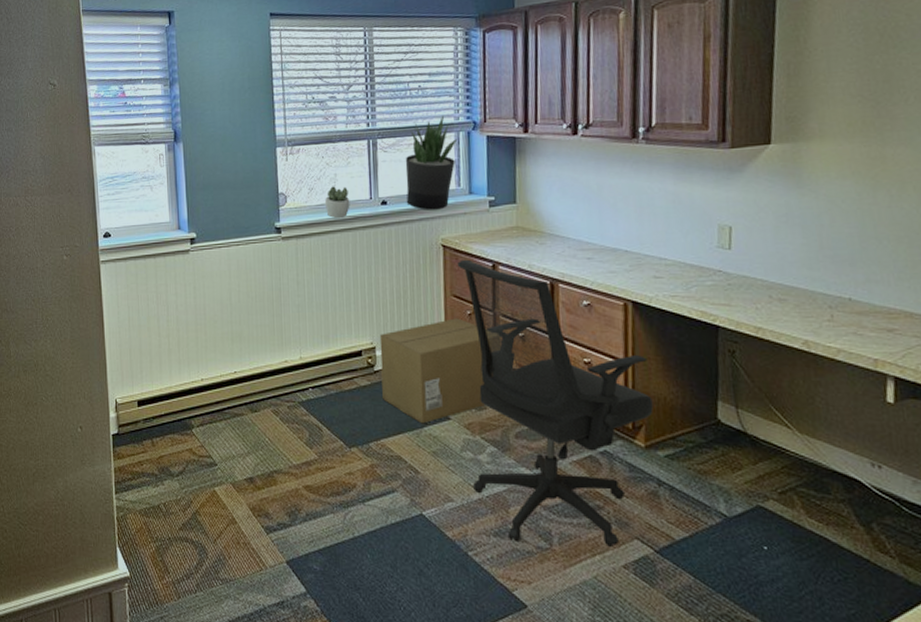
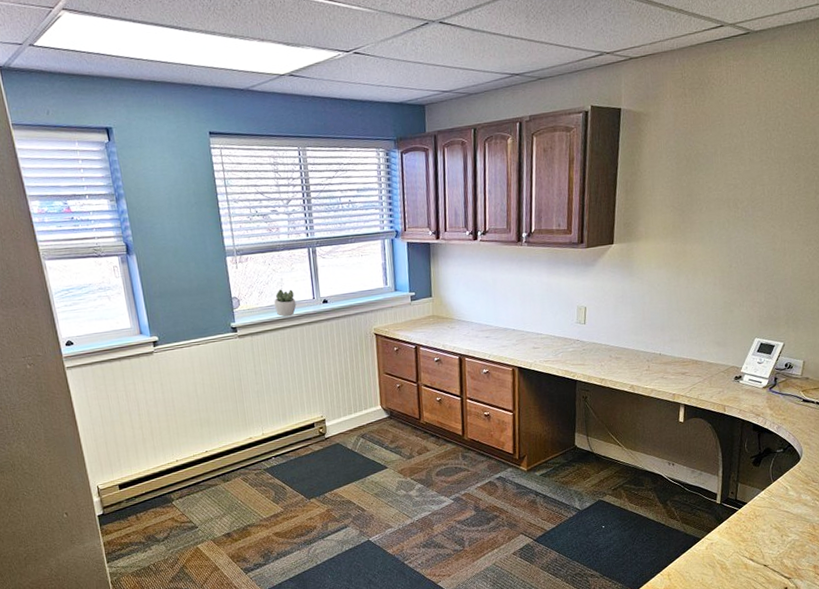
box: present [379,318,502,424] -> none [328,390,424,474]
planter: present [405,116,458,211] -> none [341,226,384,306]
office chair: present [457,259,654,547] -> none [387,343,533,549]

